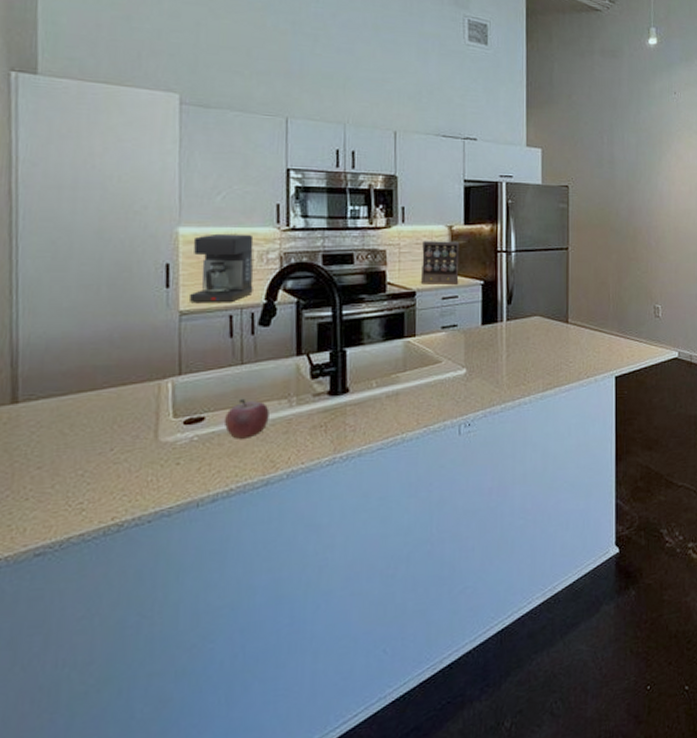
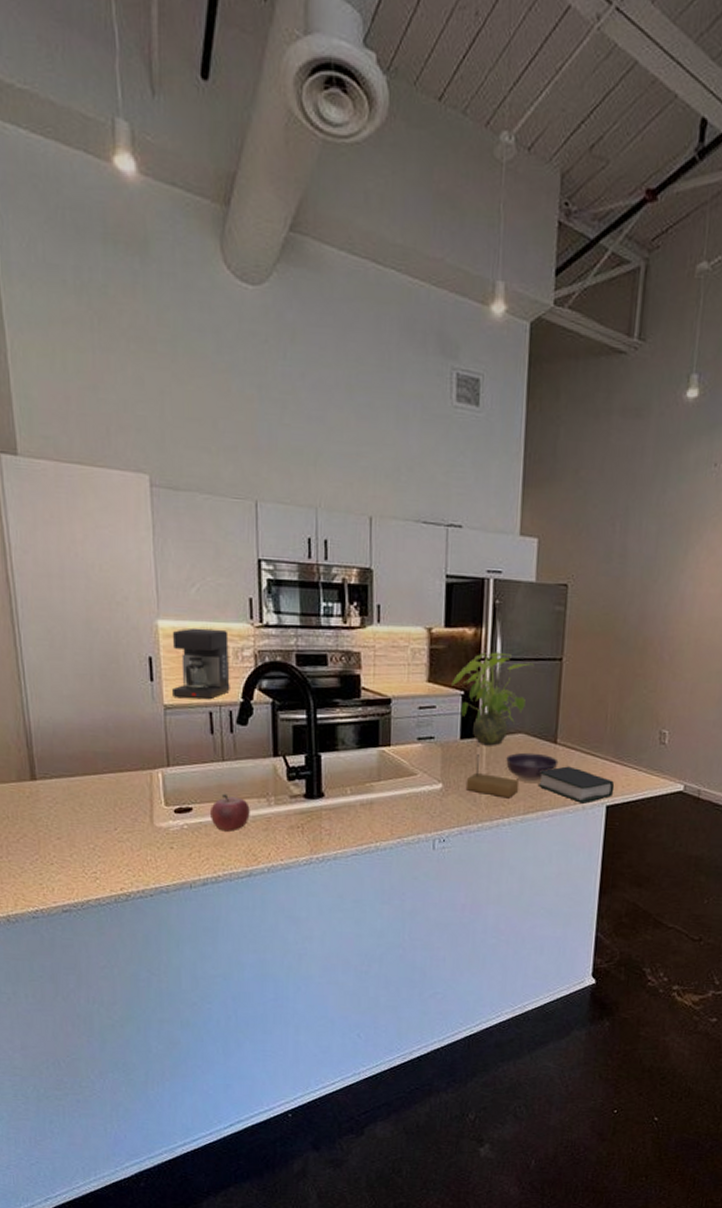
spice rack: present [421,241,460,284] -> none [397,643,439,693]
plant: none [472,244,544,378] -> present [451,652,534,799]
bowl: none [524,333,571,361] -> present [506,752,559,782]
book: none [555,343,621,376] -> present [539,766,615,804]

